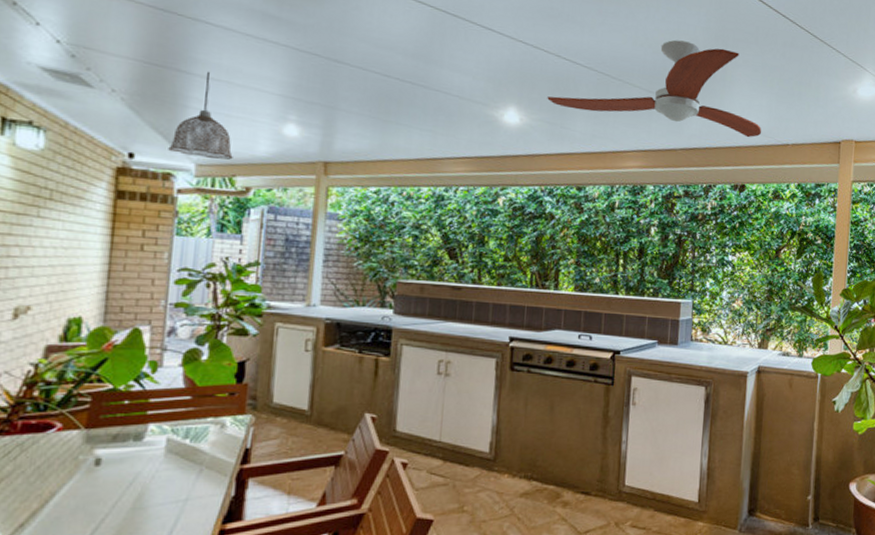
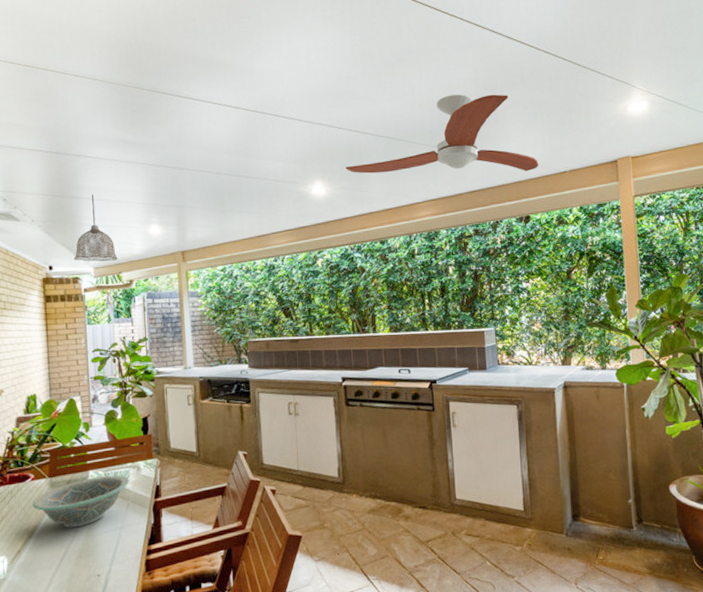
decorative bowl: none [53,431,208,497] -> present [32,475,130,528]

